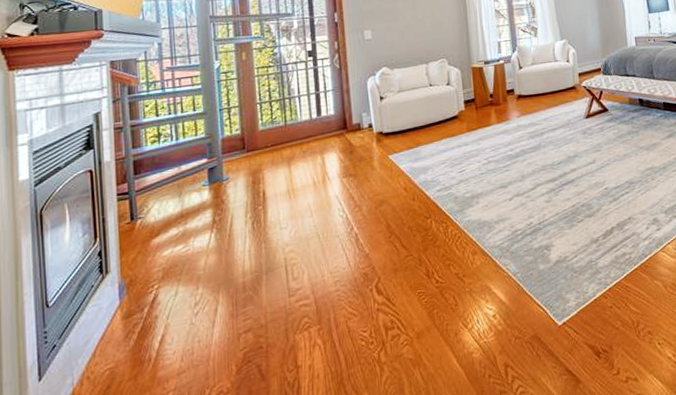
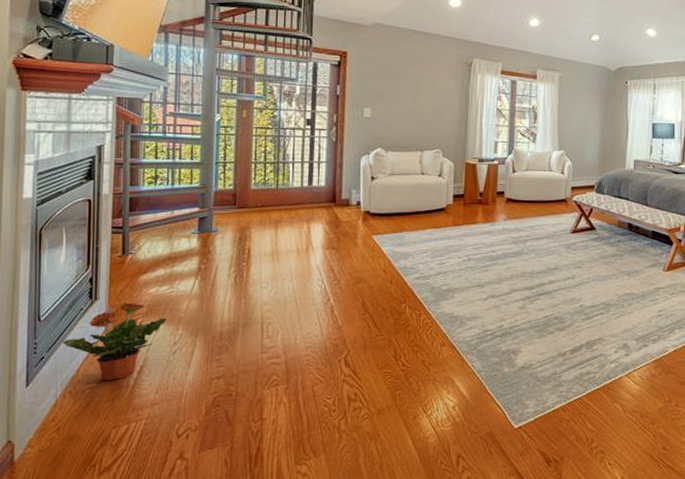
potted plant: none [74,268,186,358] -> present [62,302,167,381]

